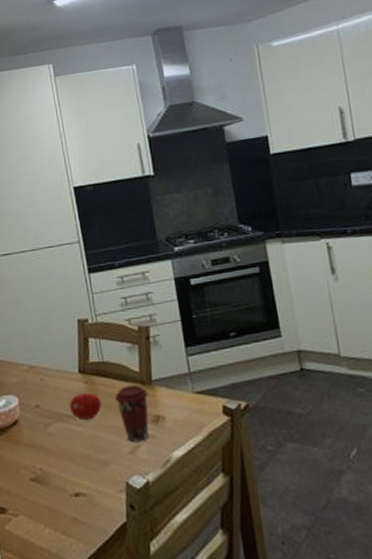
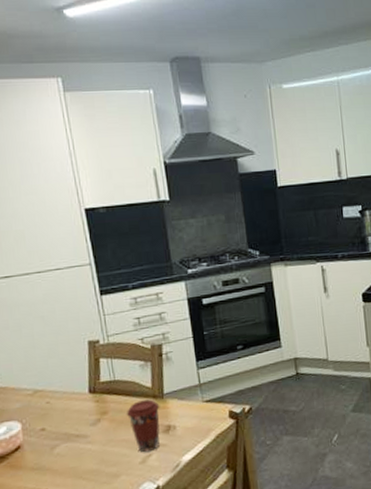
fruit: present [69,393,101,420] -> none [78,411,112,438]

